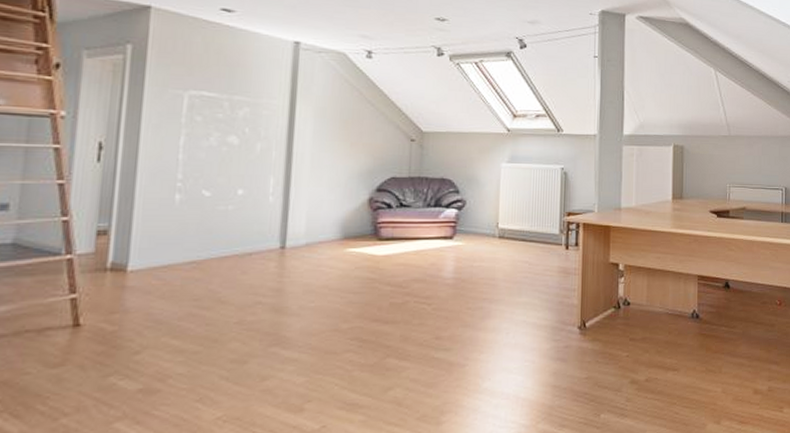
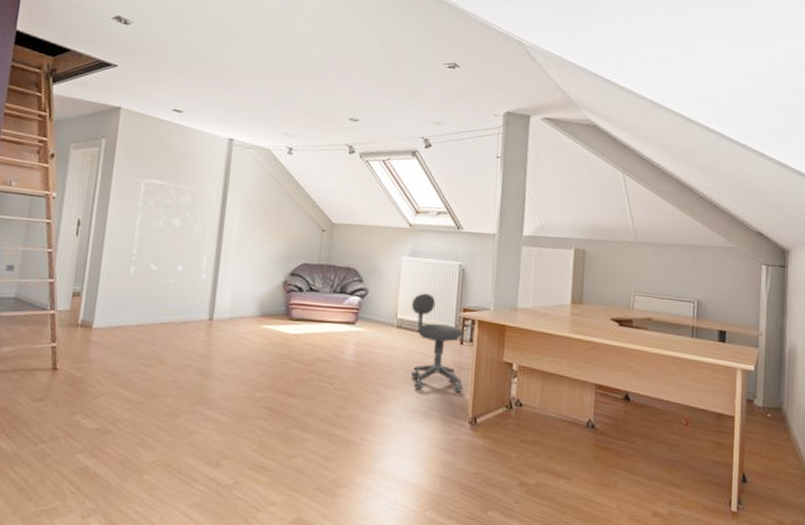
office chair: none [513,200,571,301] -> present [410,293,464,393]

